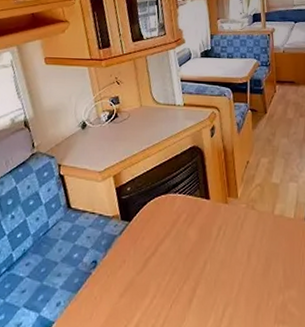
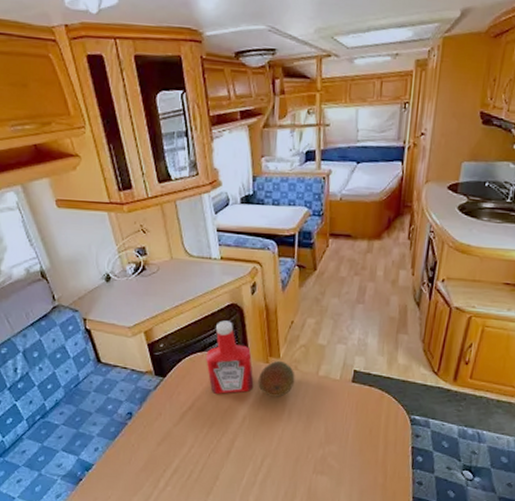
ketchup bottle: none [169,162,214,239] -> present [206,320,254,395]
fruit: none [218,200,253,239] -> present [258,360,295,397]

